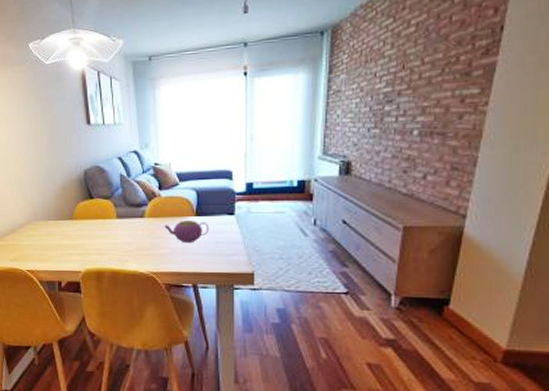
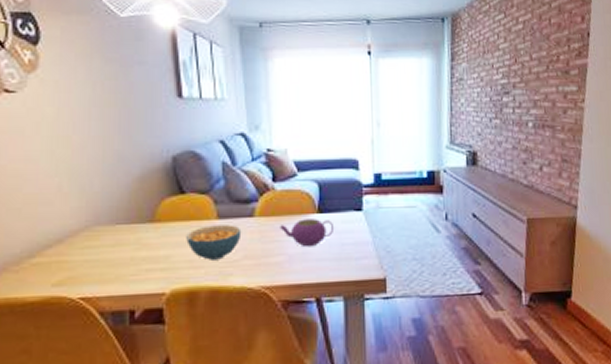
cereal bowl: none [95,223,135,250] -> present [186,225,242,260]

